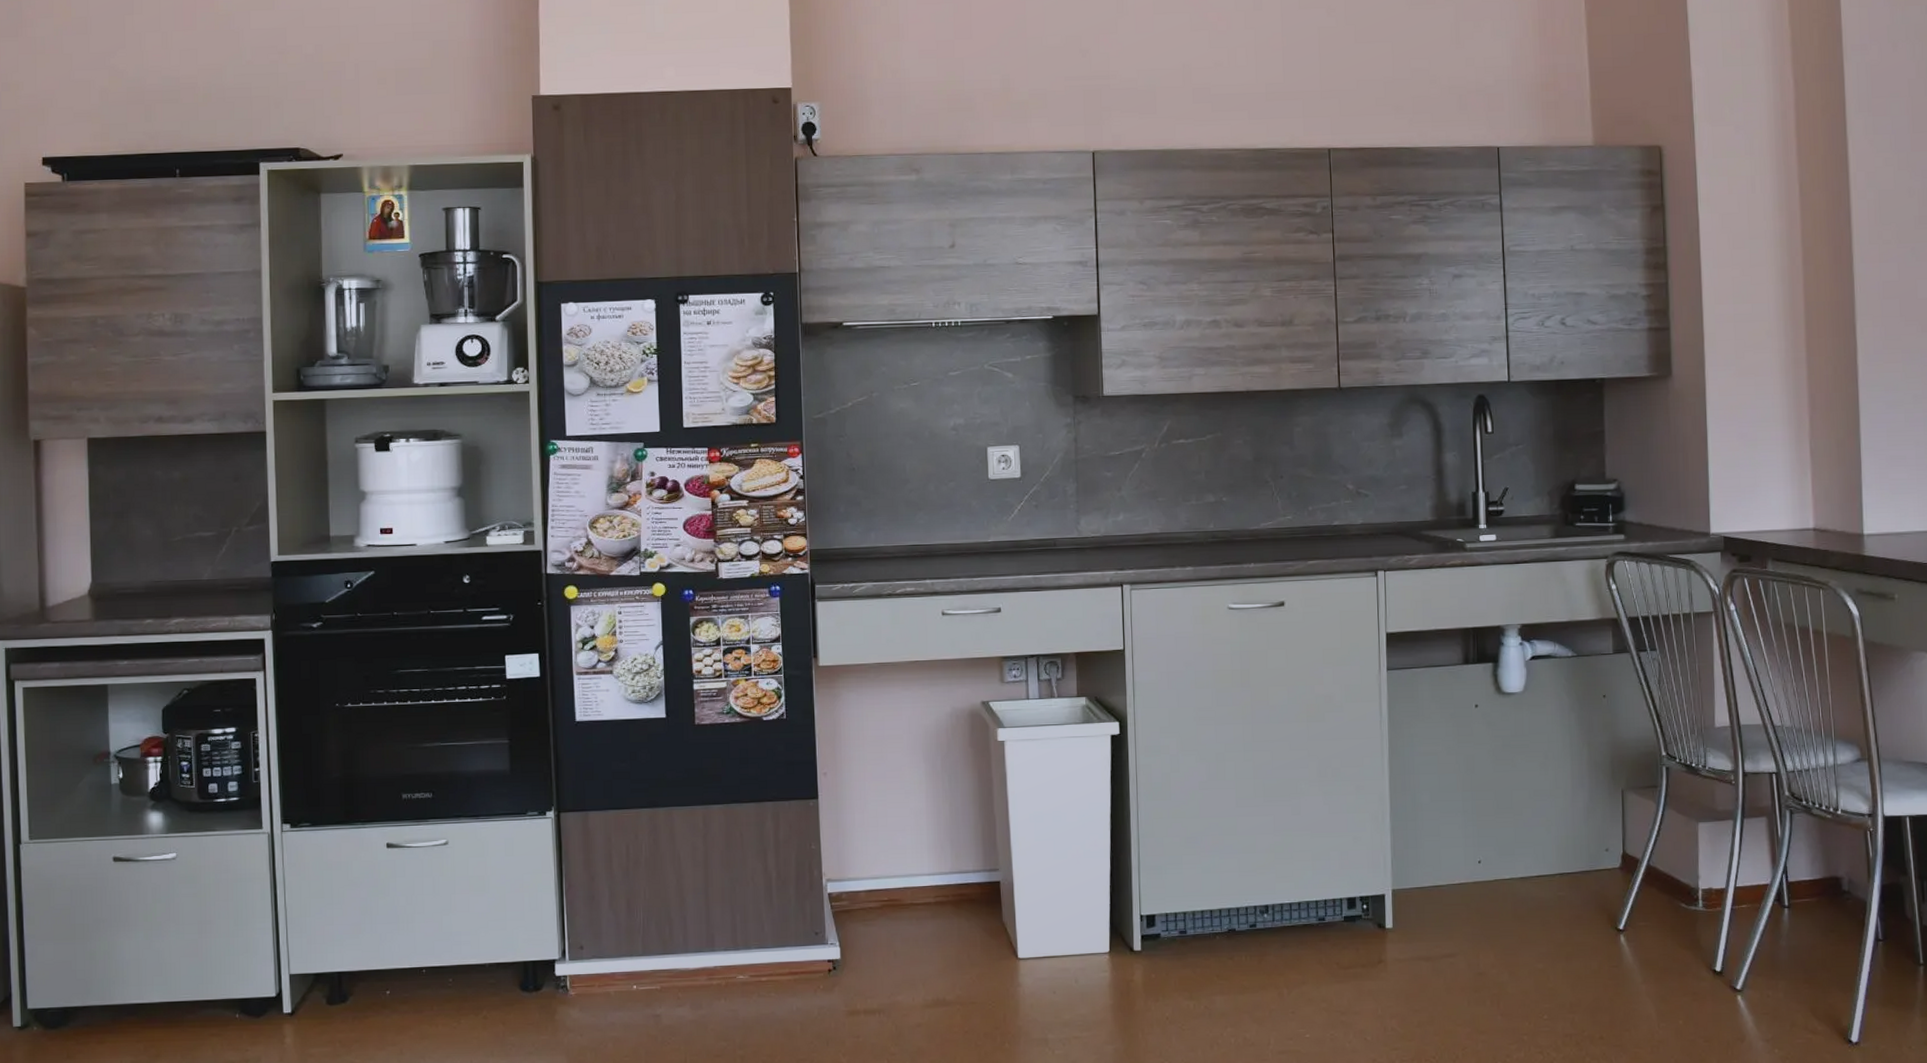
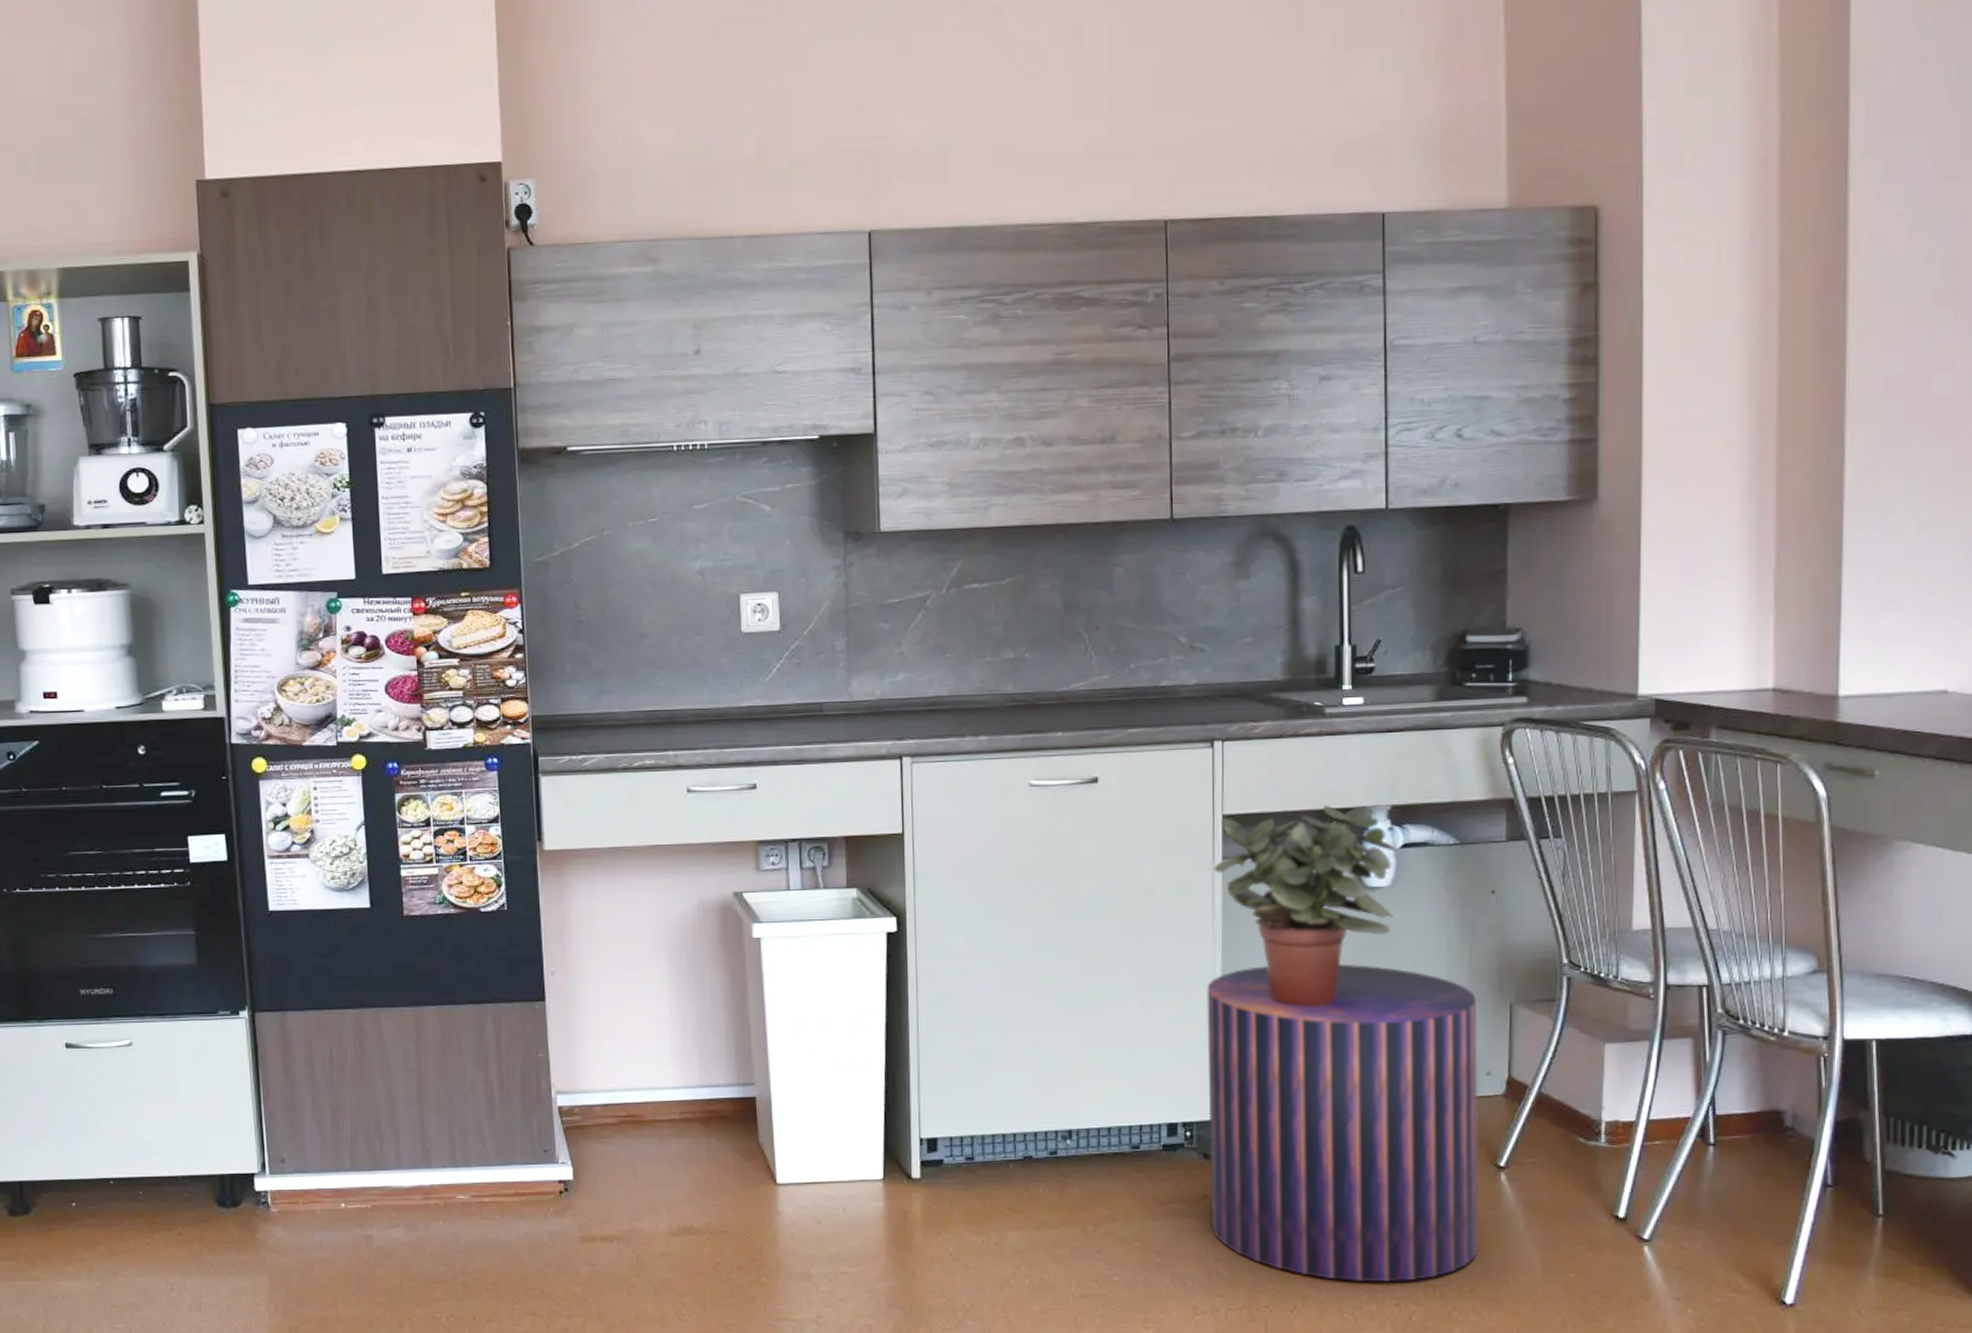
stool: none [1377,757,1604,1033] -> present [1206,963,1479,1282]
potted plant: none [1380,624,1527,795] -> present [1213,805,1397,1007]

